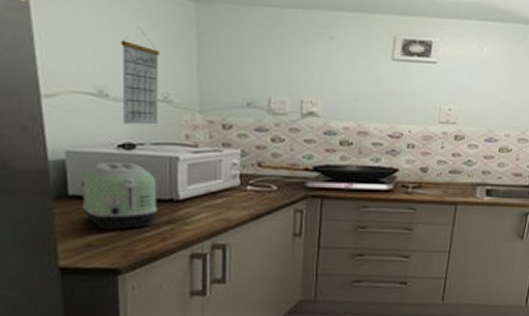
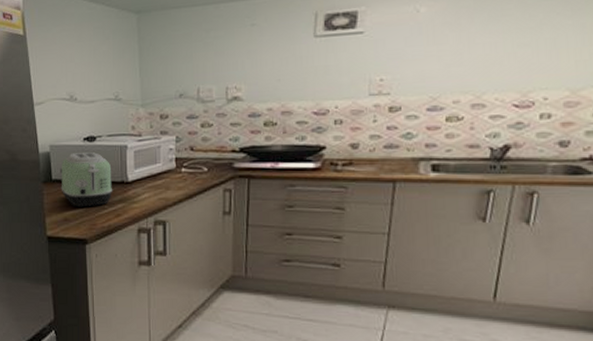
calendar: present [120,26,160,125] -> none [84,41,111,121]

